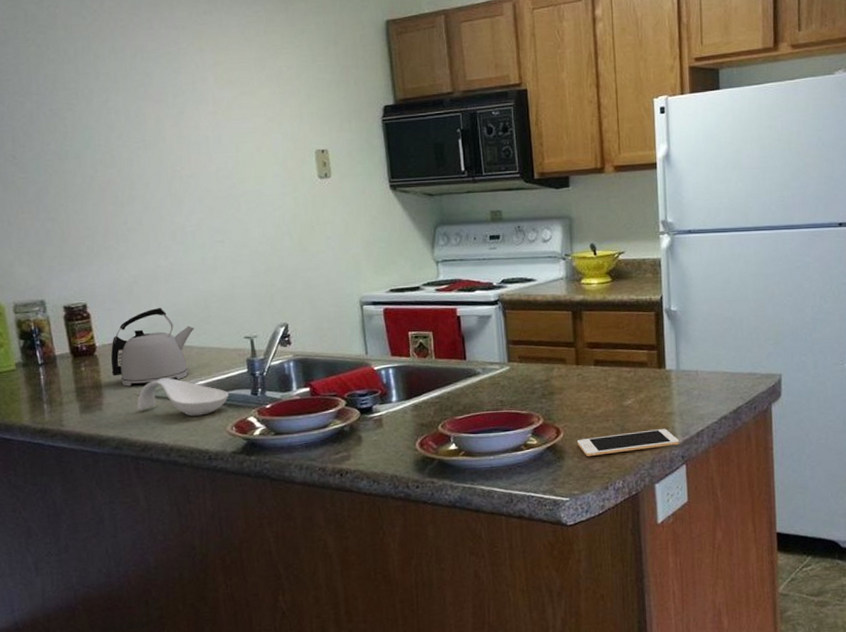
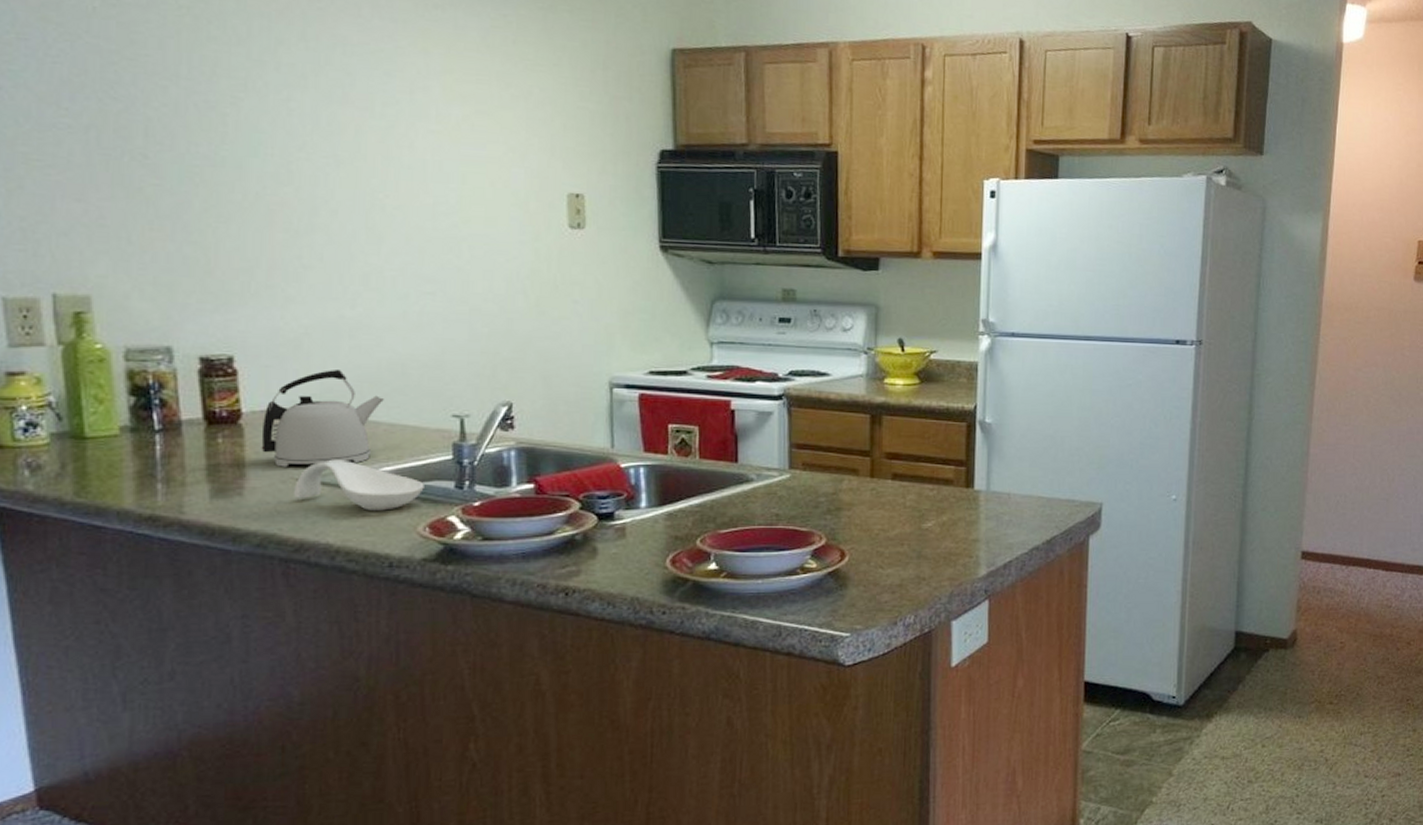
cell phone: present [577,429,680,457] -> none [865,558,984,586]

